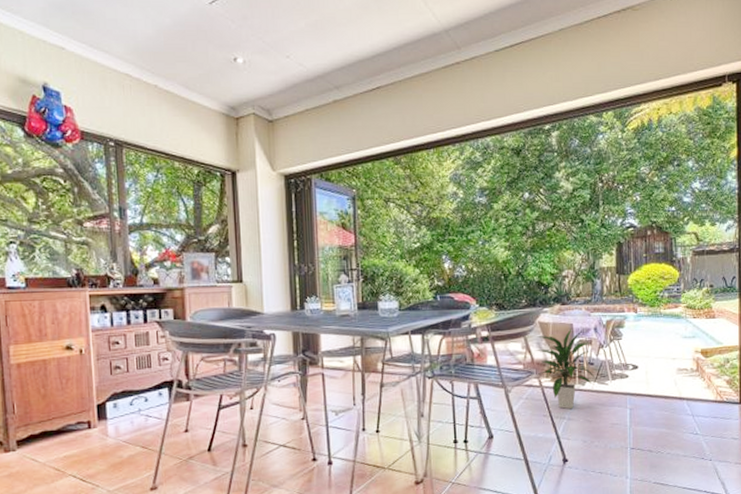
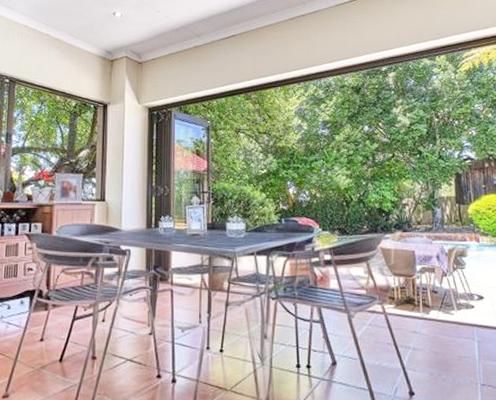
indoor plant: present [535,328,596,410] -> none [378,255,441,339]

